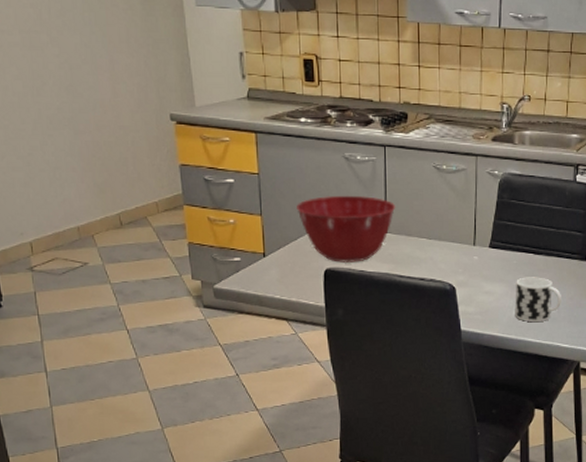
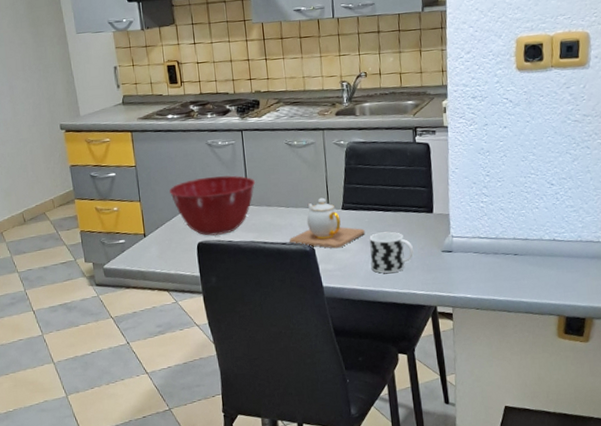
teapot: none [429,232,512,290] -> present [289,197,365,249]

